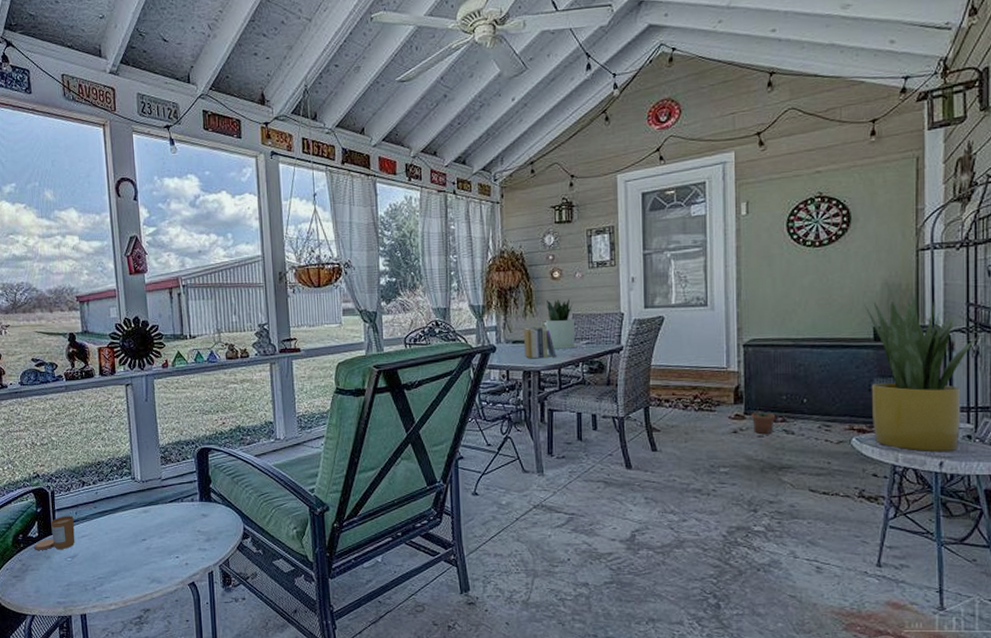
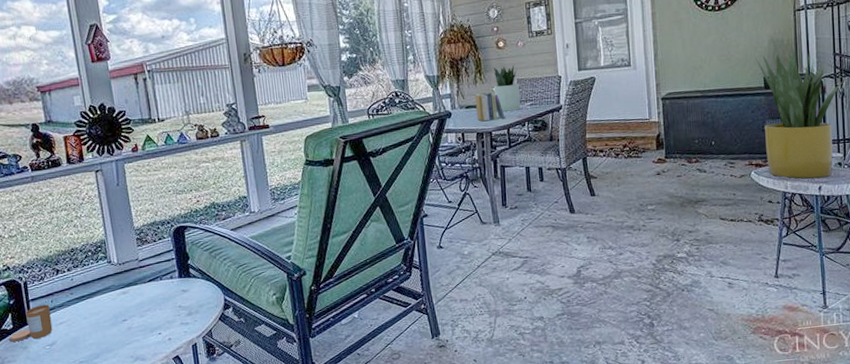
planter: present [751,412,776,435] -> none [670,155,691,175]

